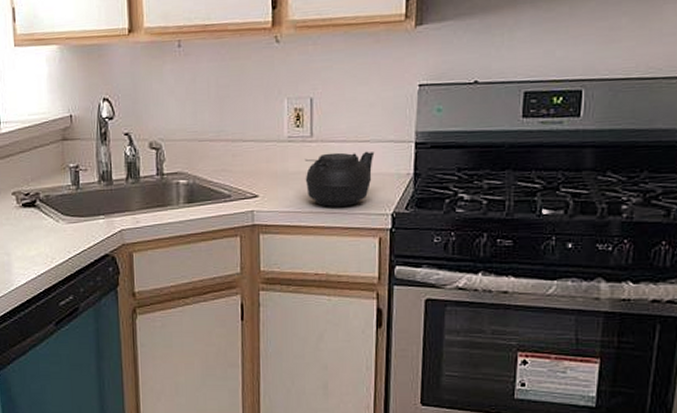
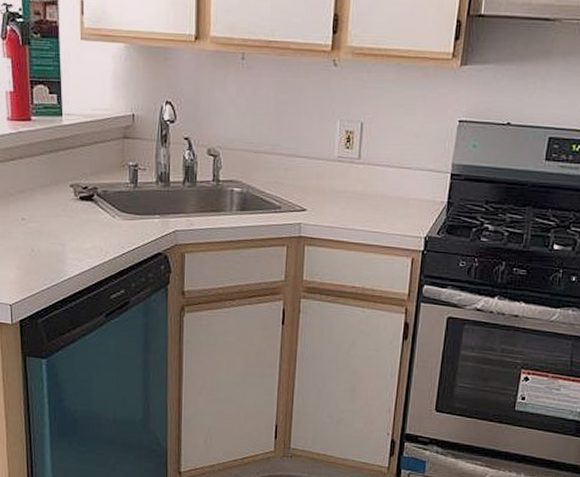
teapot: present [304,151,375,207] -> none [350,175,415,227]

